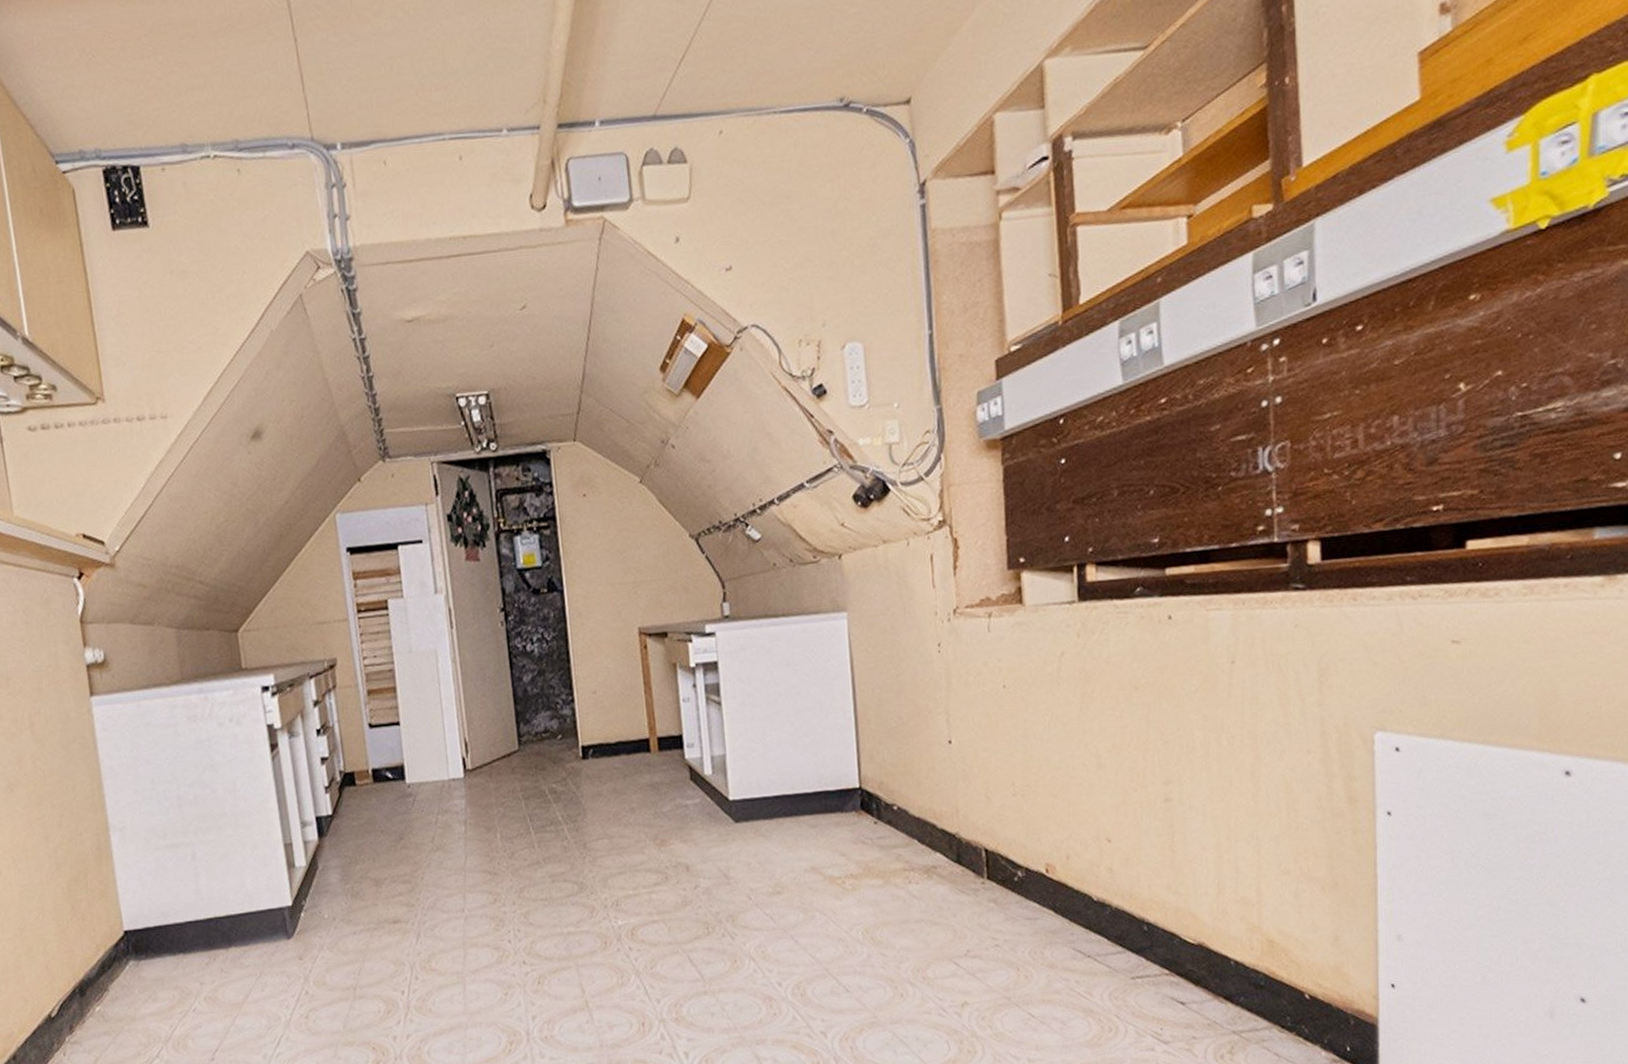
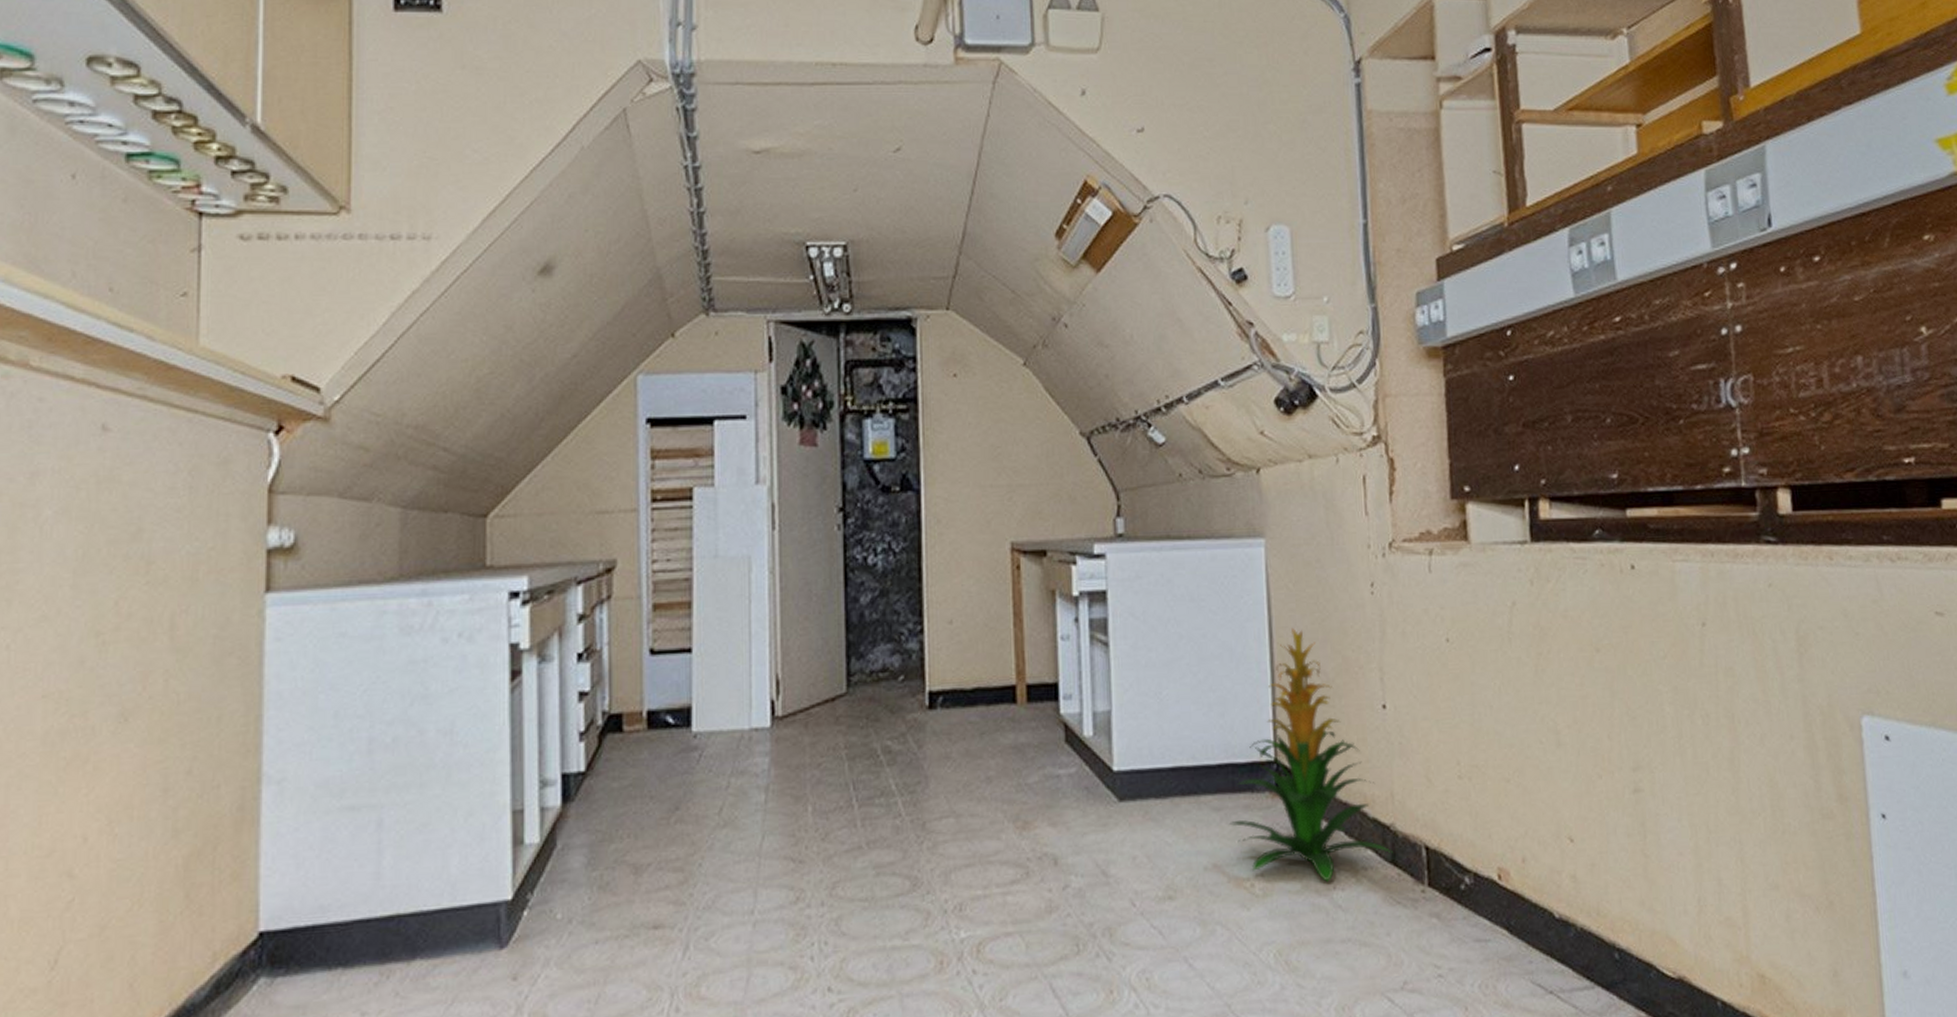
indoor plant: none [823,683,958,878] -> present [1228,627,1393,882]

